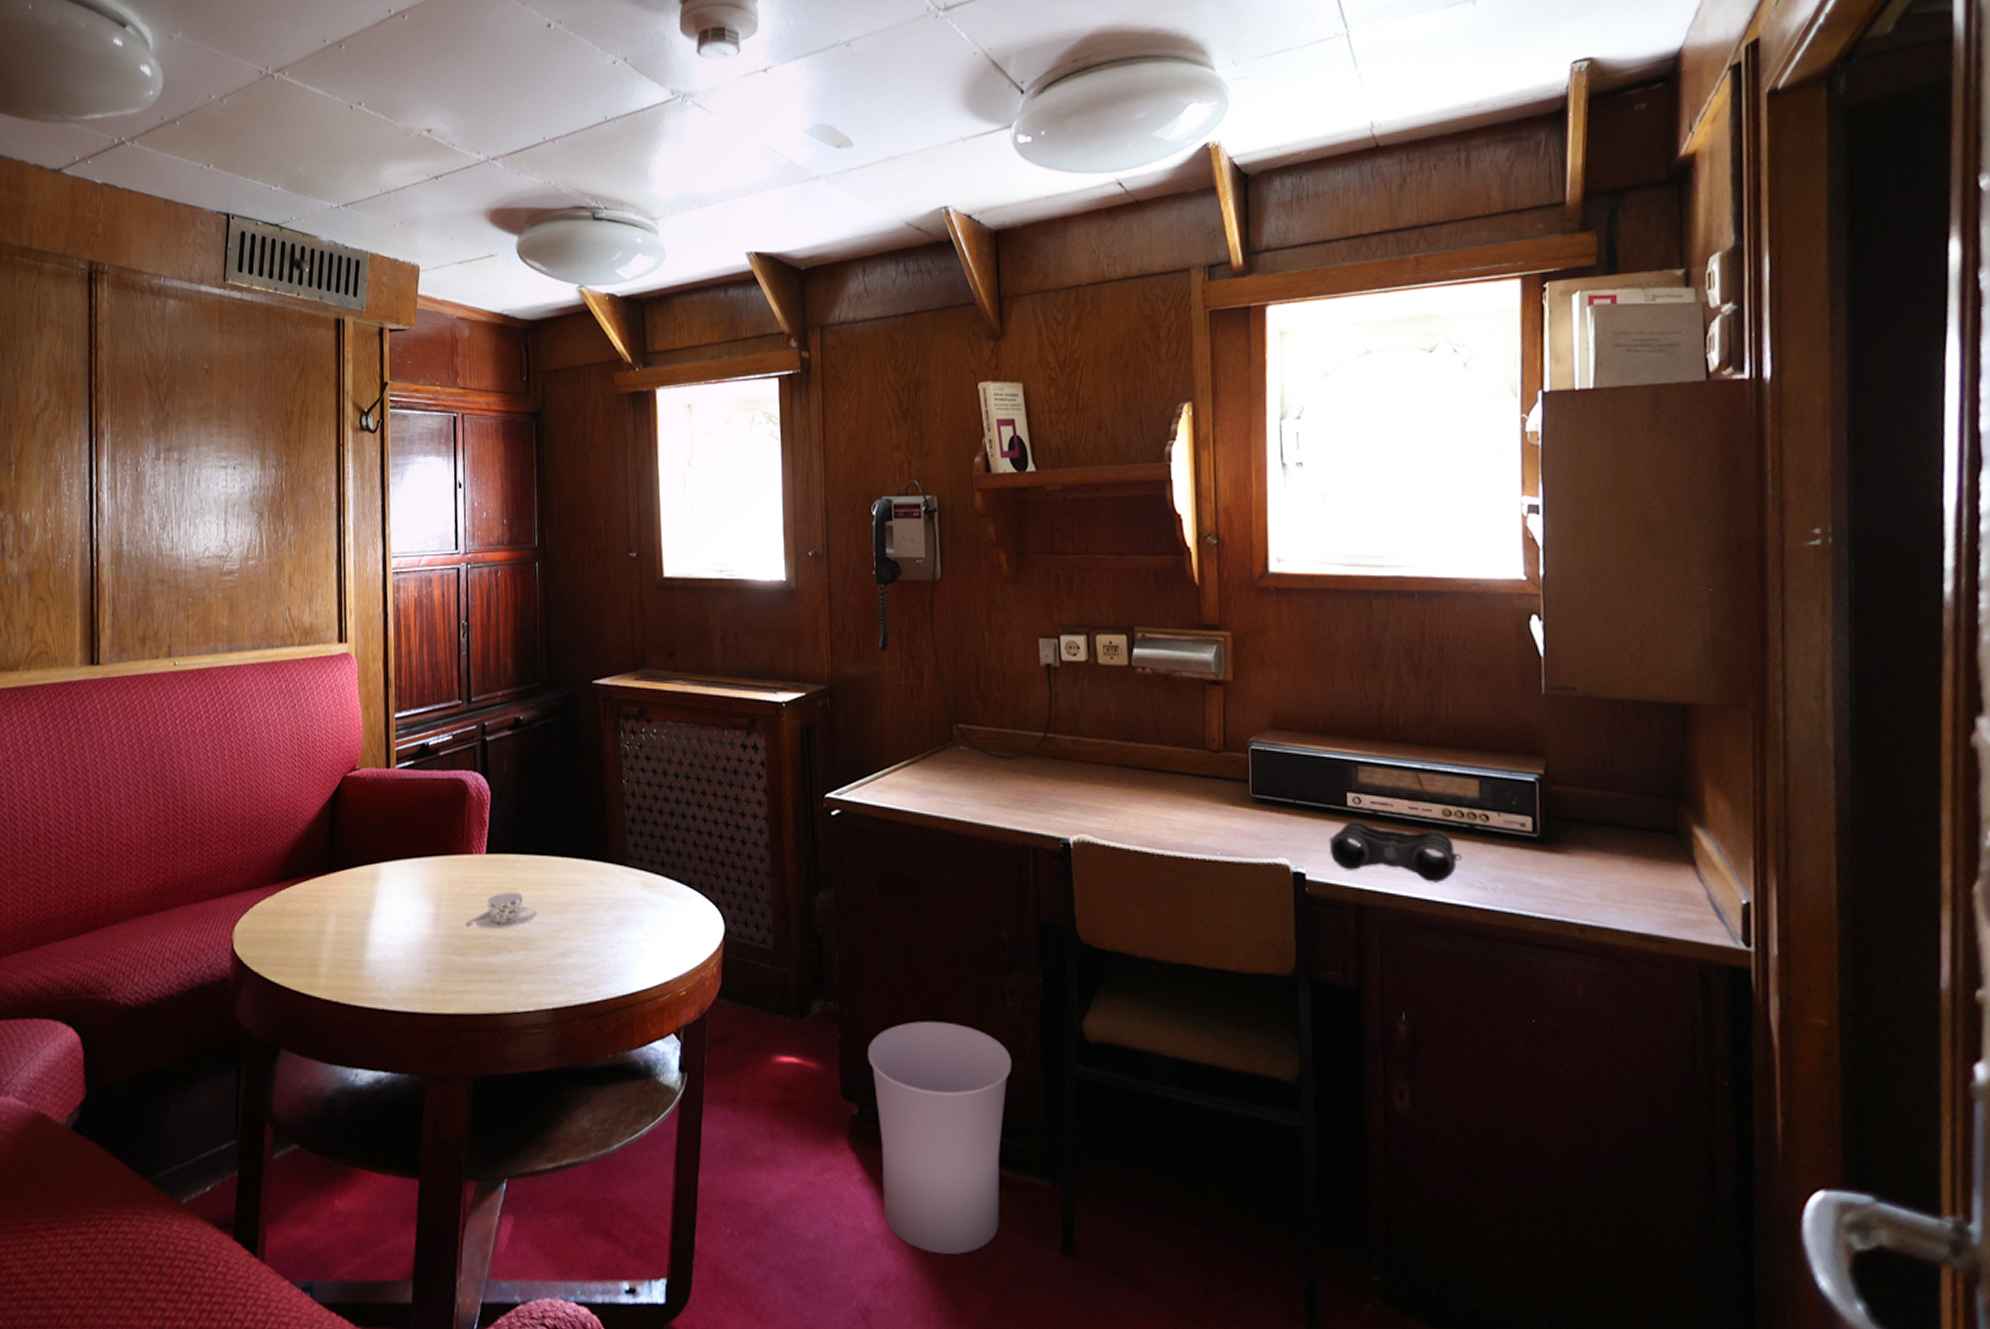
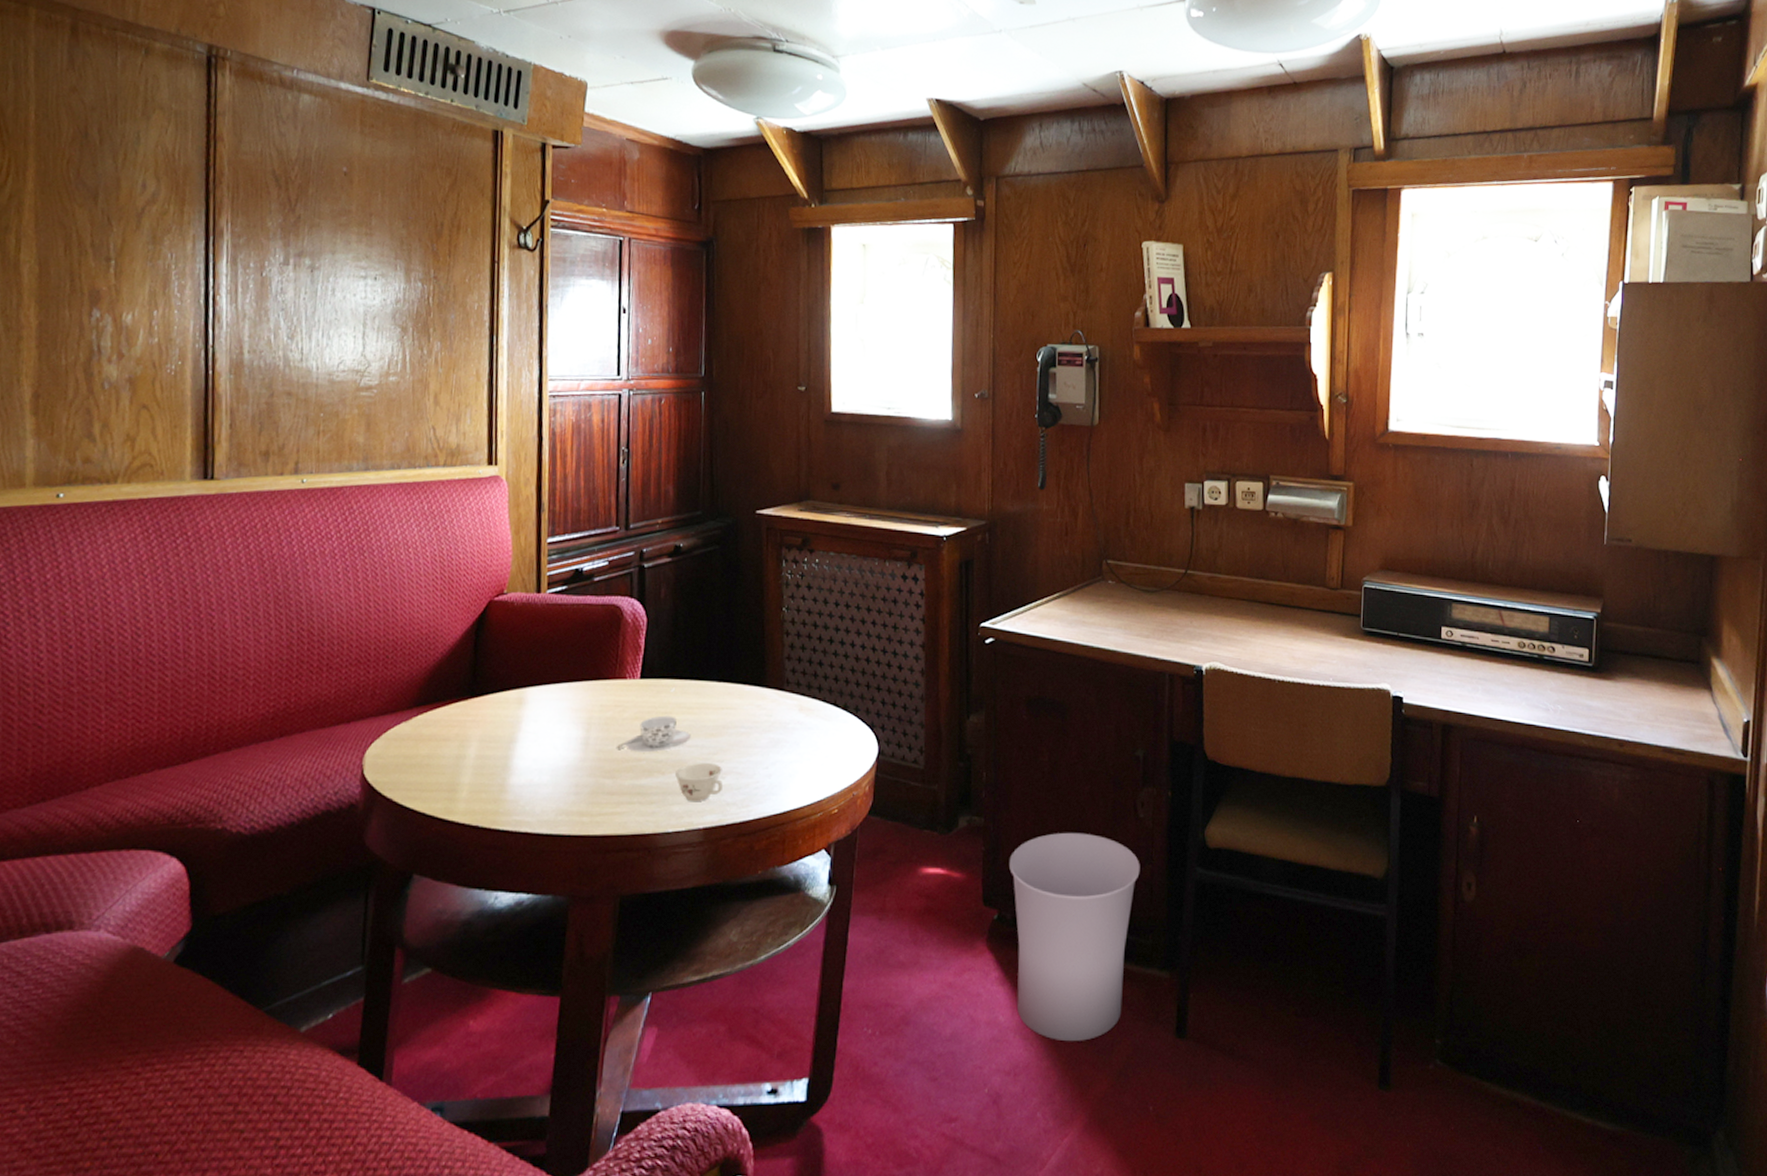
teacup: none [522,941,570,982] -> present [674,763,723,802]
binoculars: present [1328,820,1463,883] -> none [1424,650,1532,705]

